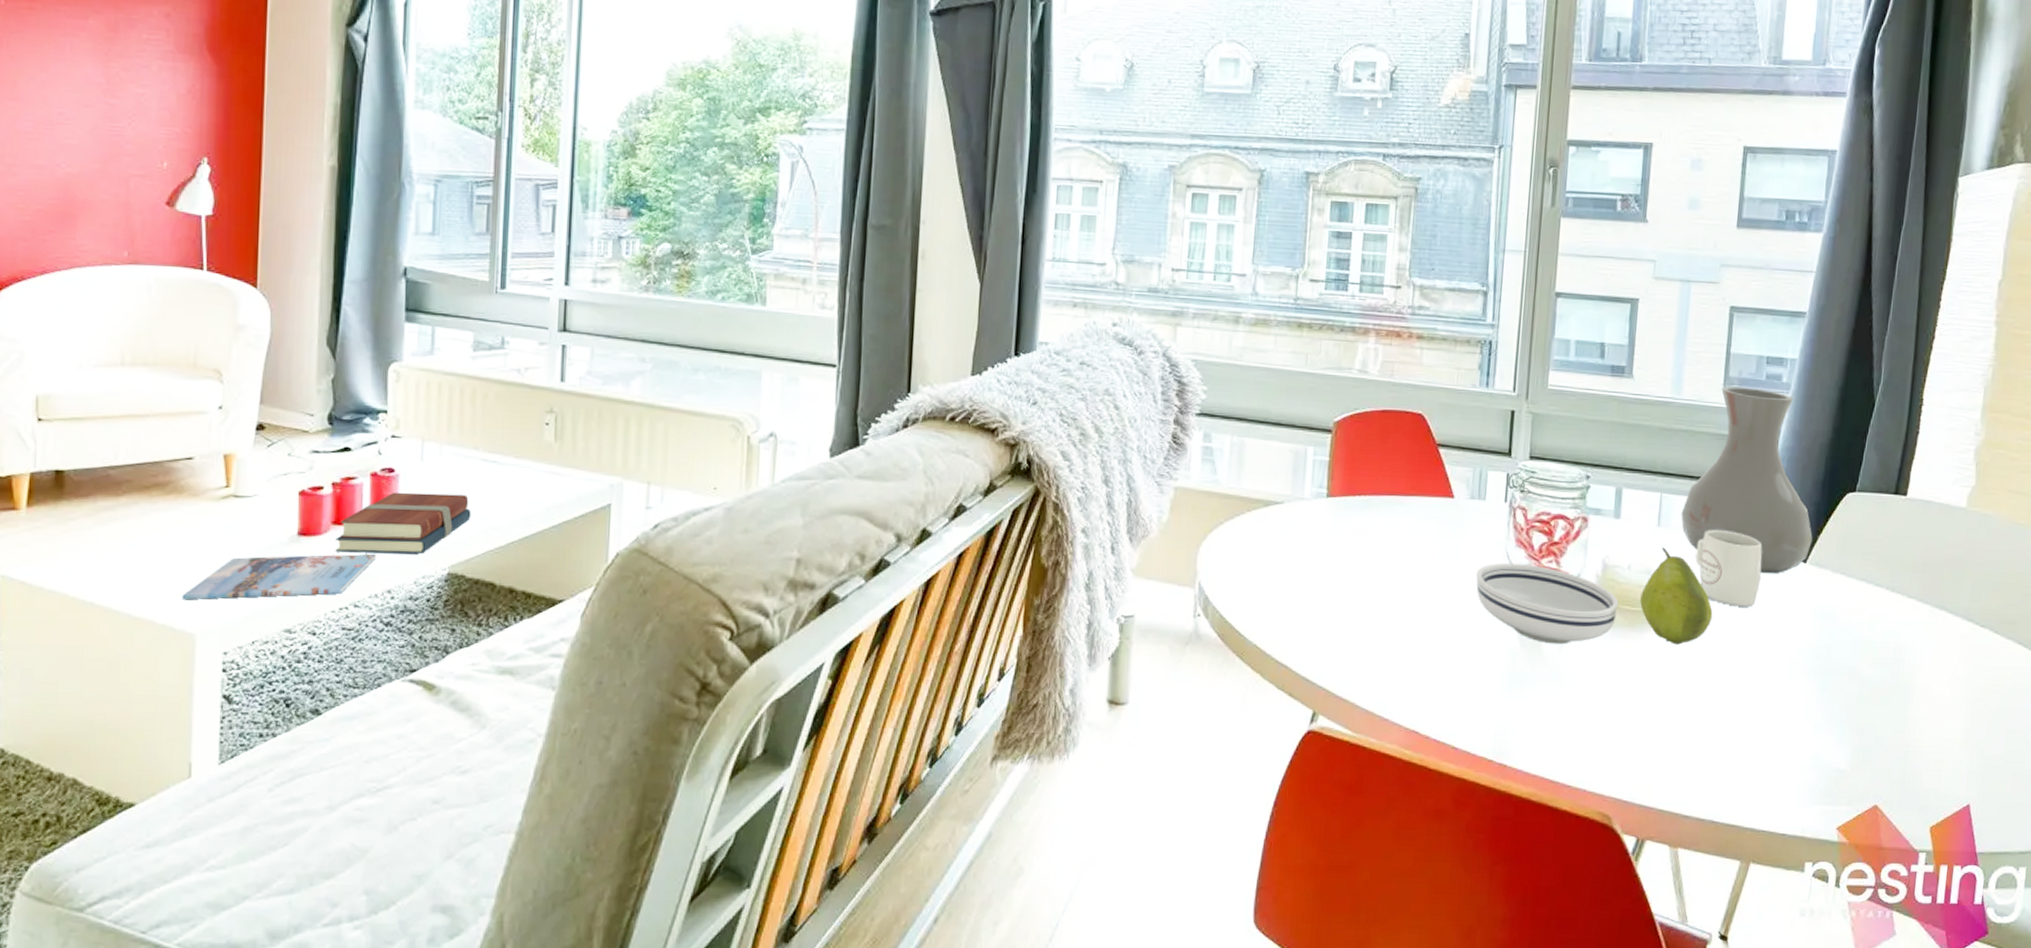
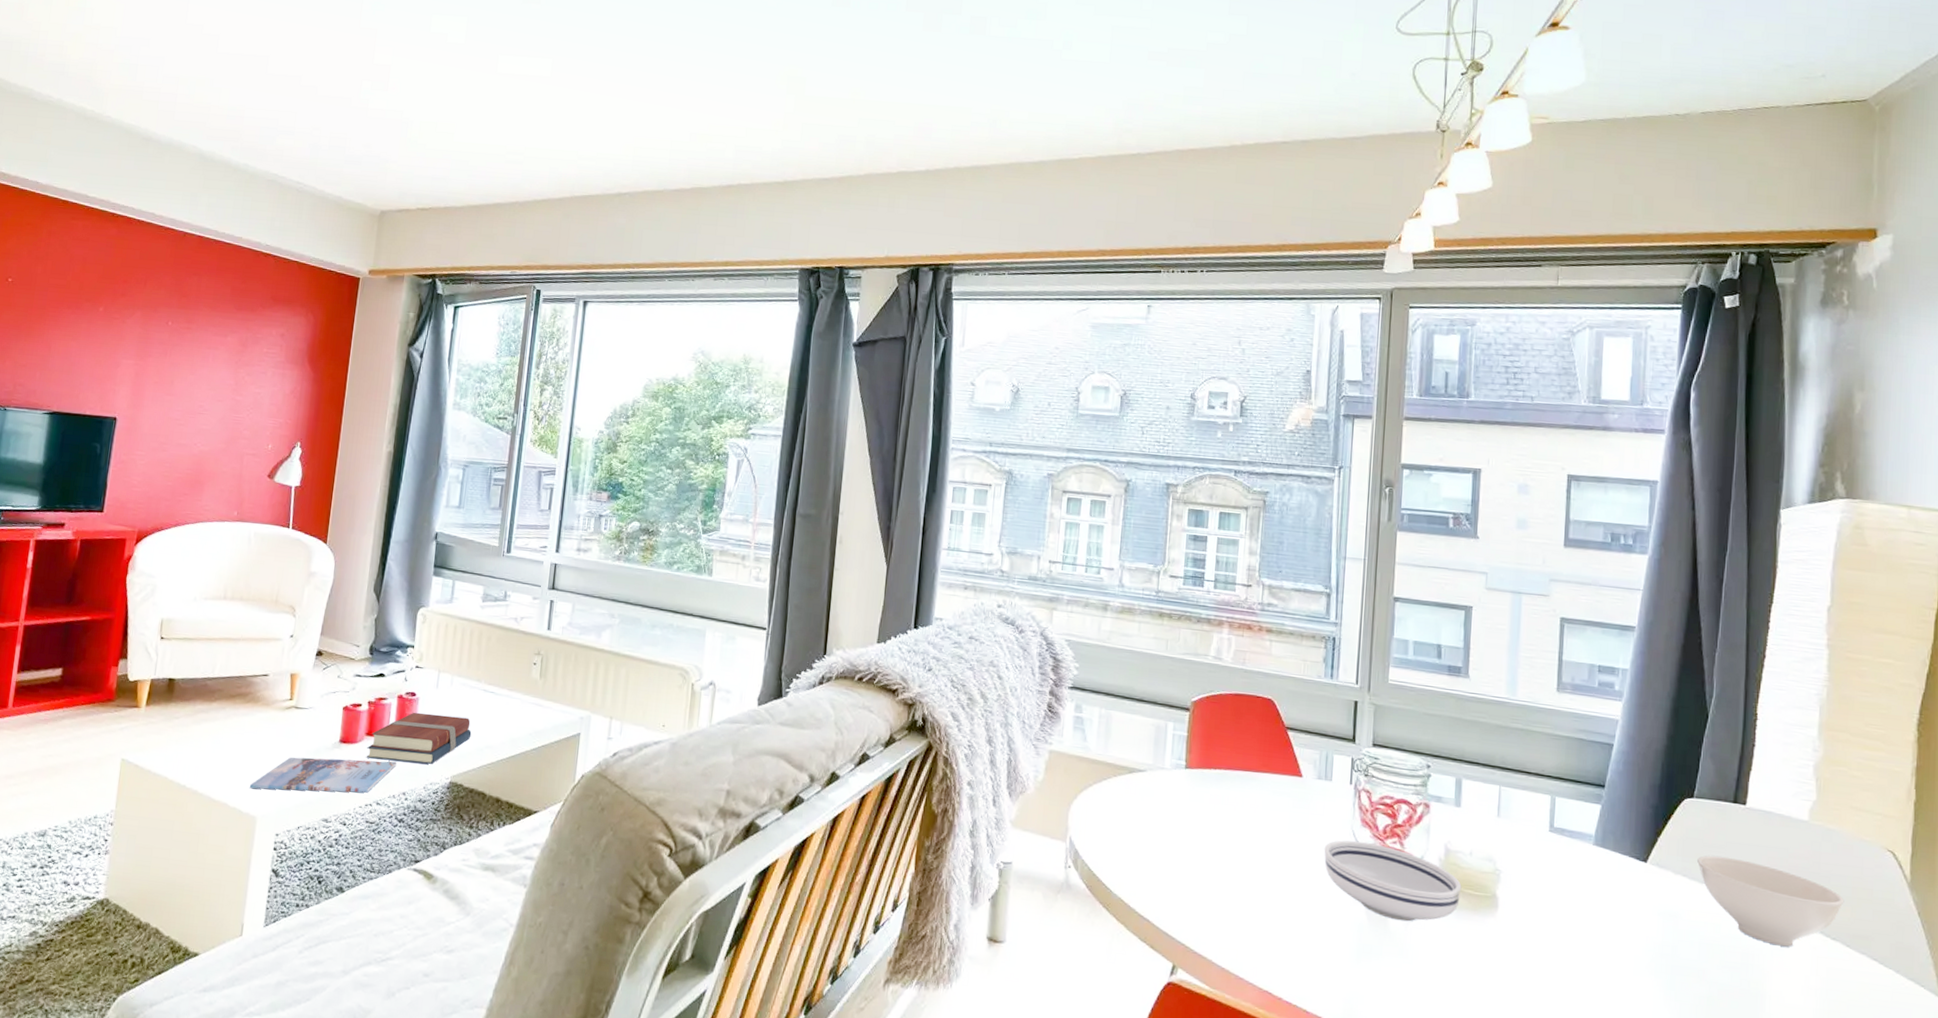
fruit: present [1640,547,1713,645] -> none [1483,837,1555,932]
vase: present [1681,386,1813,573] -> none [1520,690,1652,871]
mug: present [1695,530,1763,607] -> none [1536,824,1603,901]
bowl: none [1856,550,1996,638] -> present [1697,855,1845,947]

